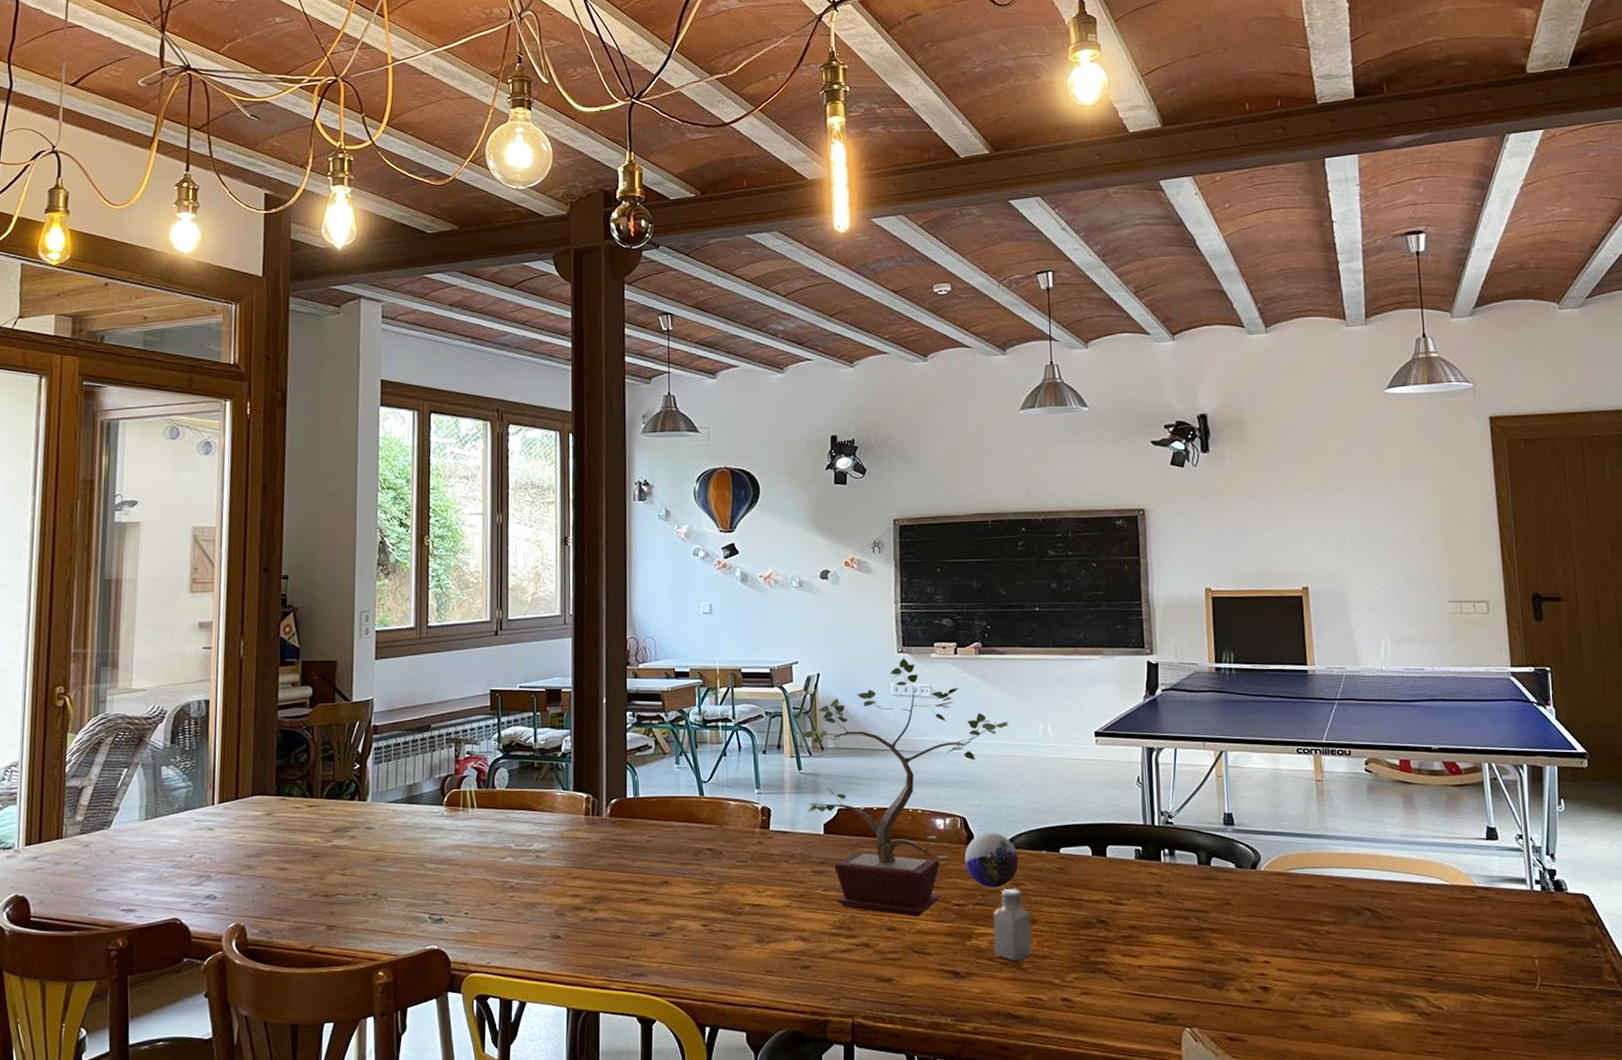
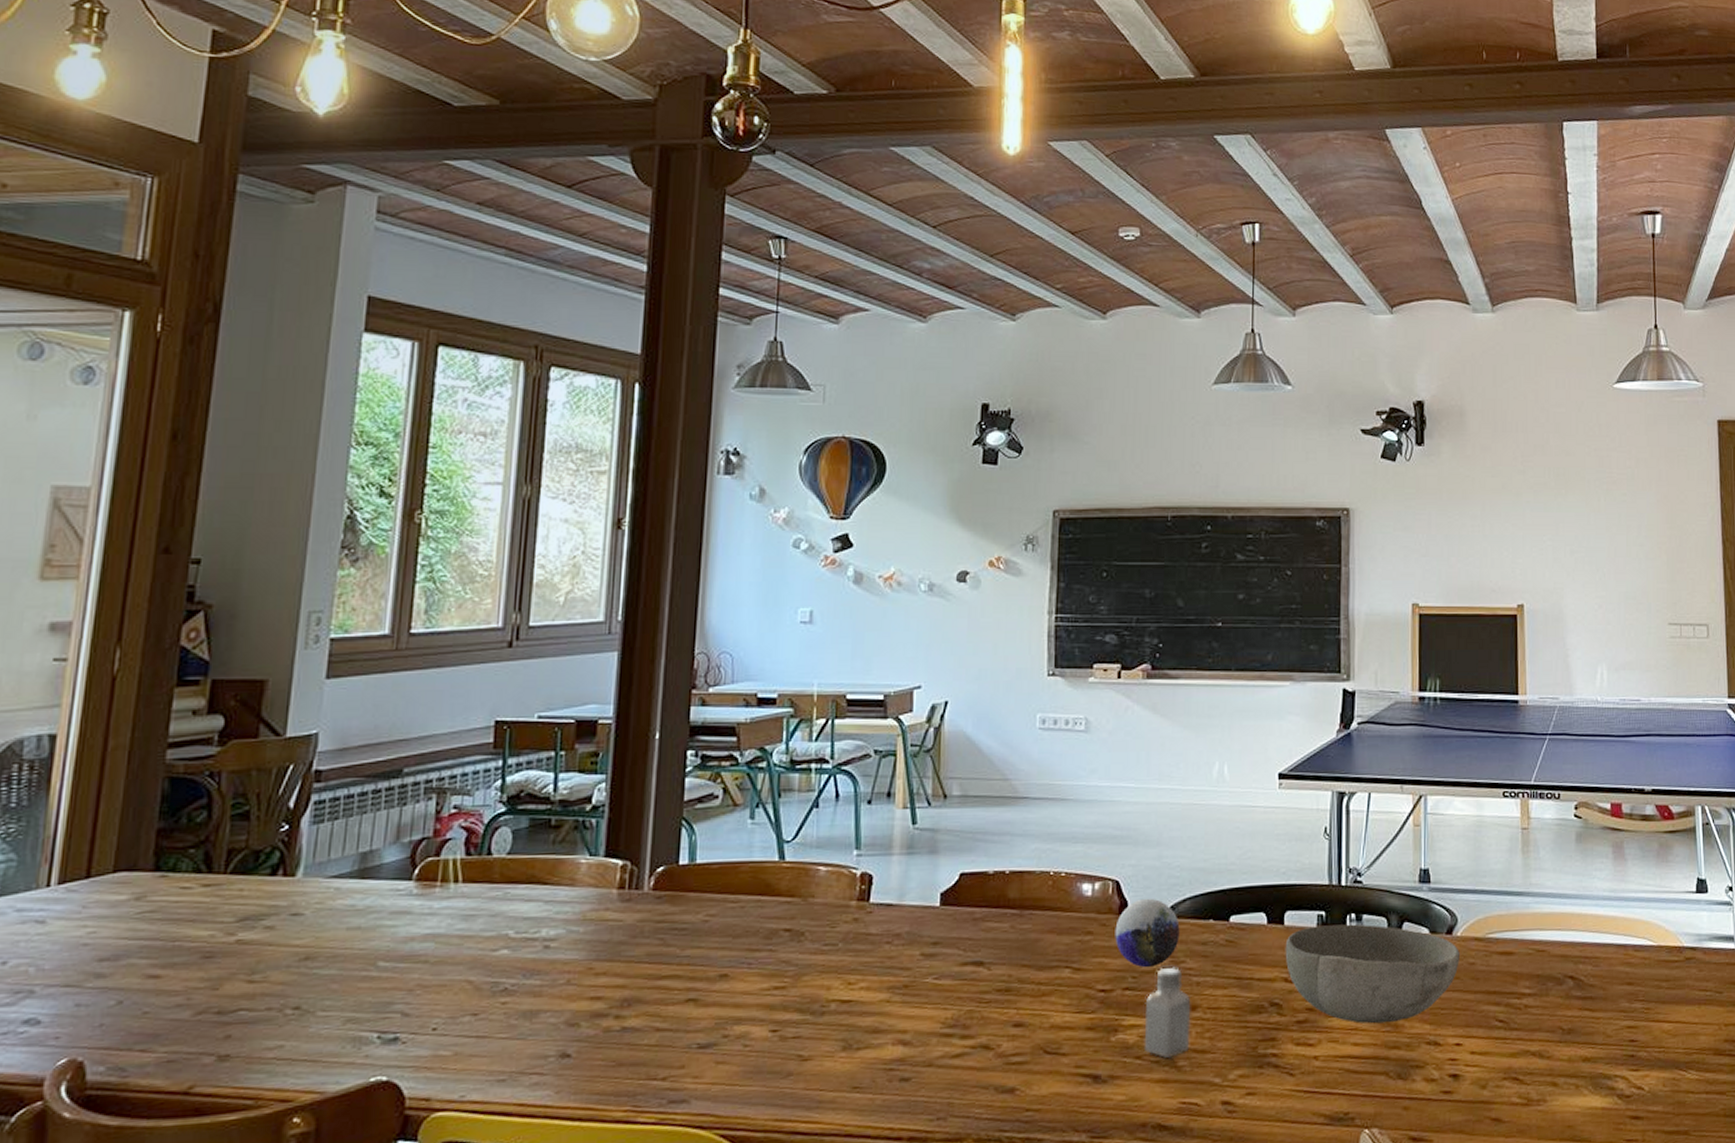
potted plant: present [802,658,1009,916] -> none [920,683,1178,1008]
bowl: none [1108,858,1264,941] -> present [1285,924,1460,1024]

